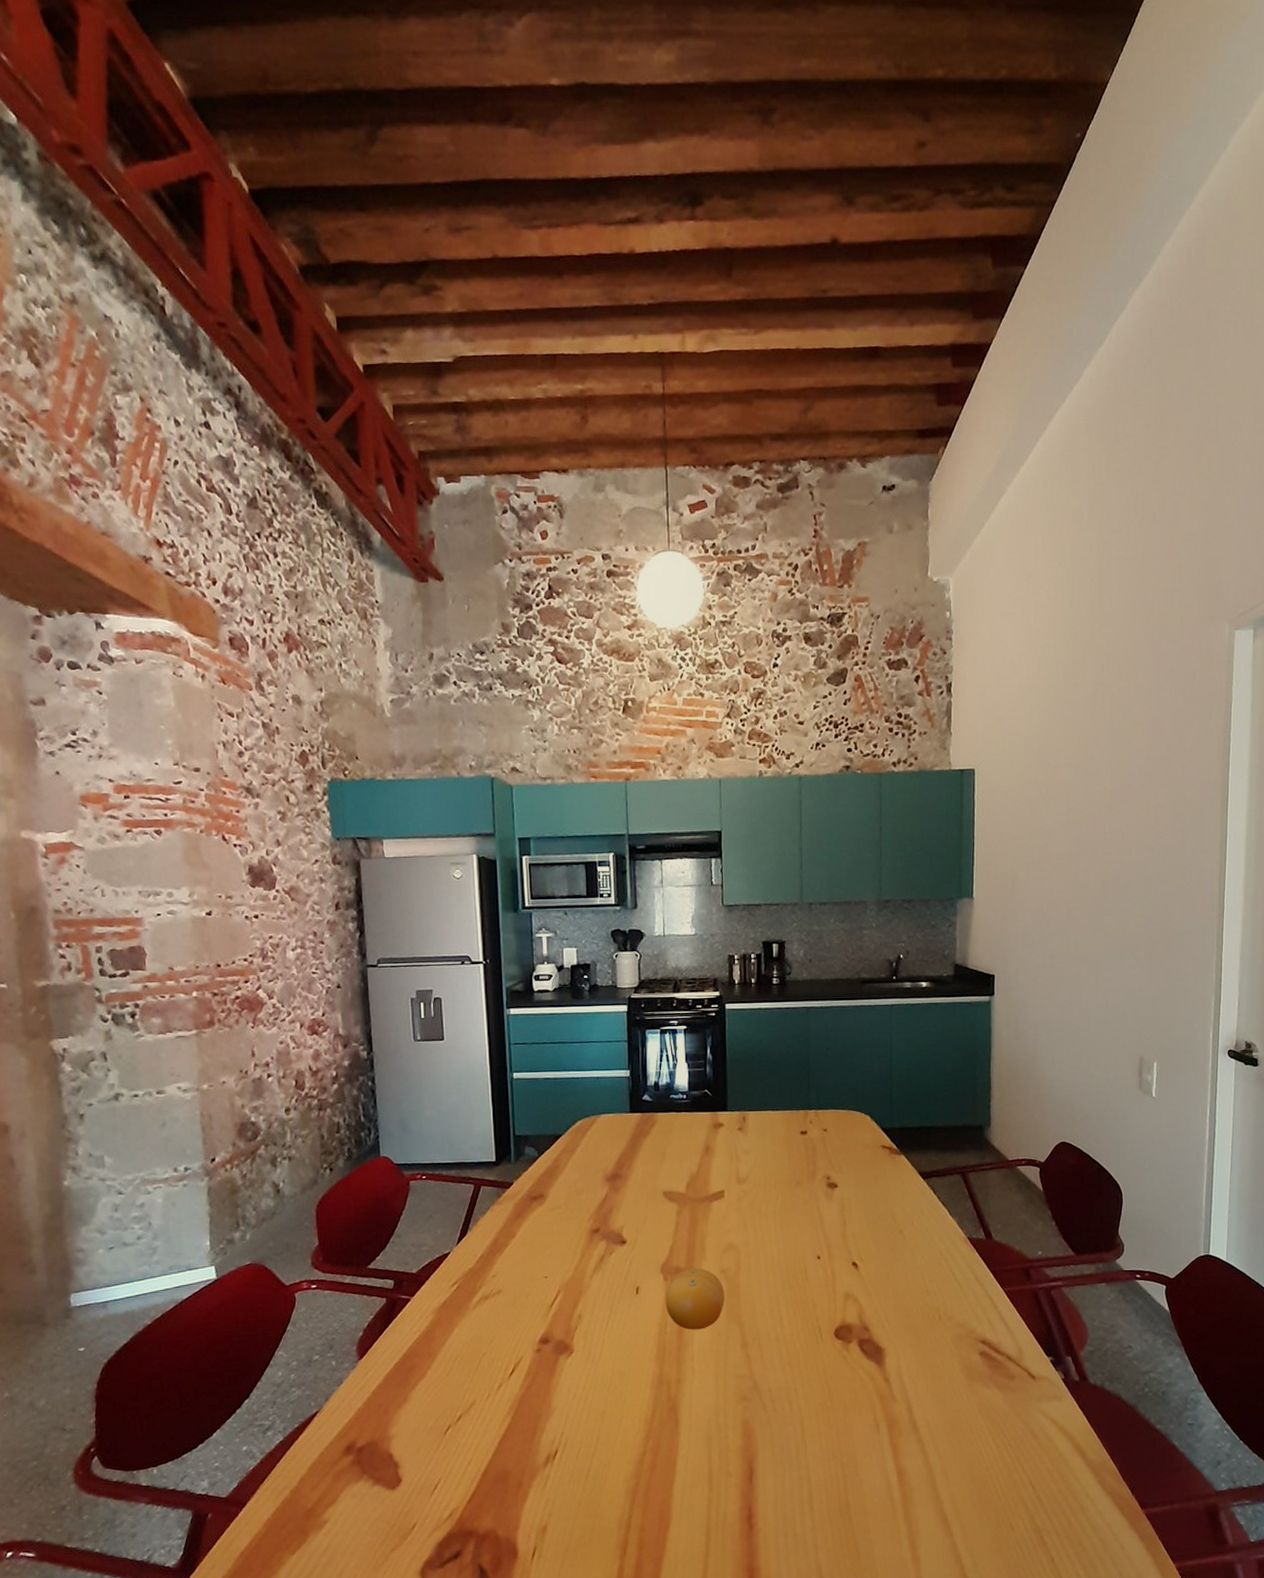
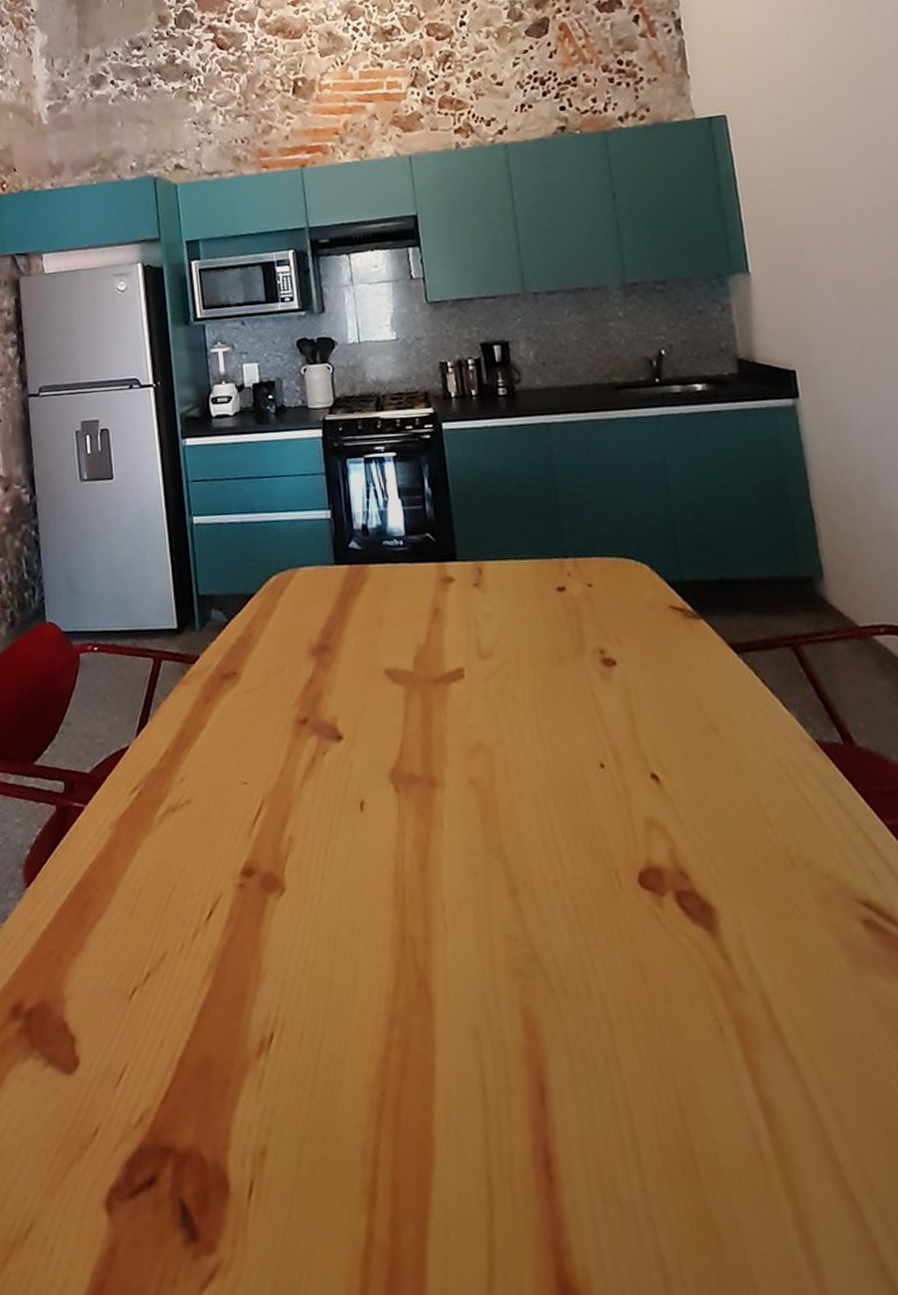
fruit: present [665,1268,725,1330] -> none [398,777,480,866]

